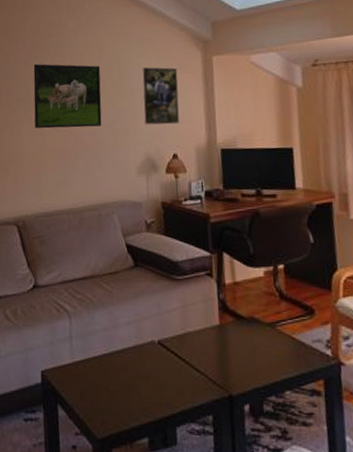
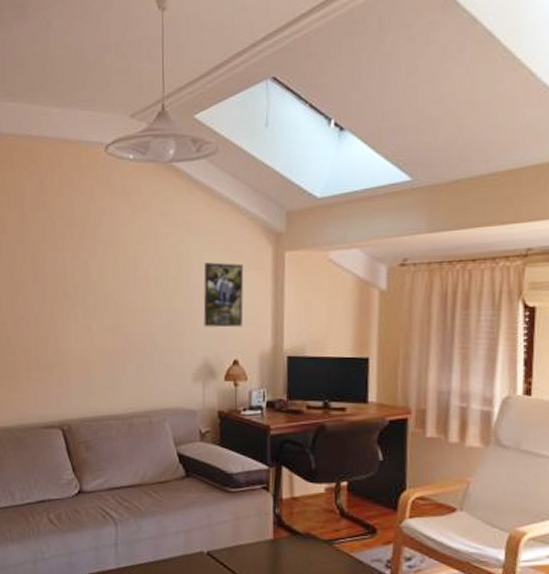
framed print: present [33,64,102,129] -> none [81,255,157,328]

